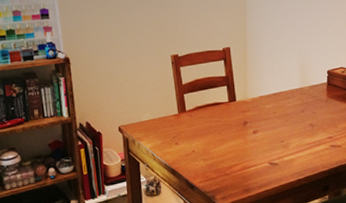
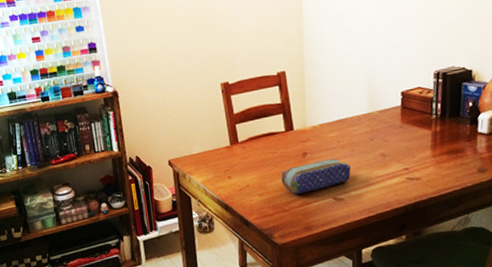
pencil case: none [224,128,284,160] -> present [281,159,351,195]

